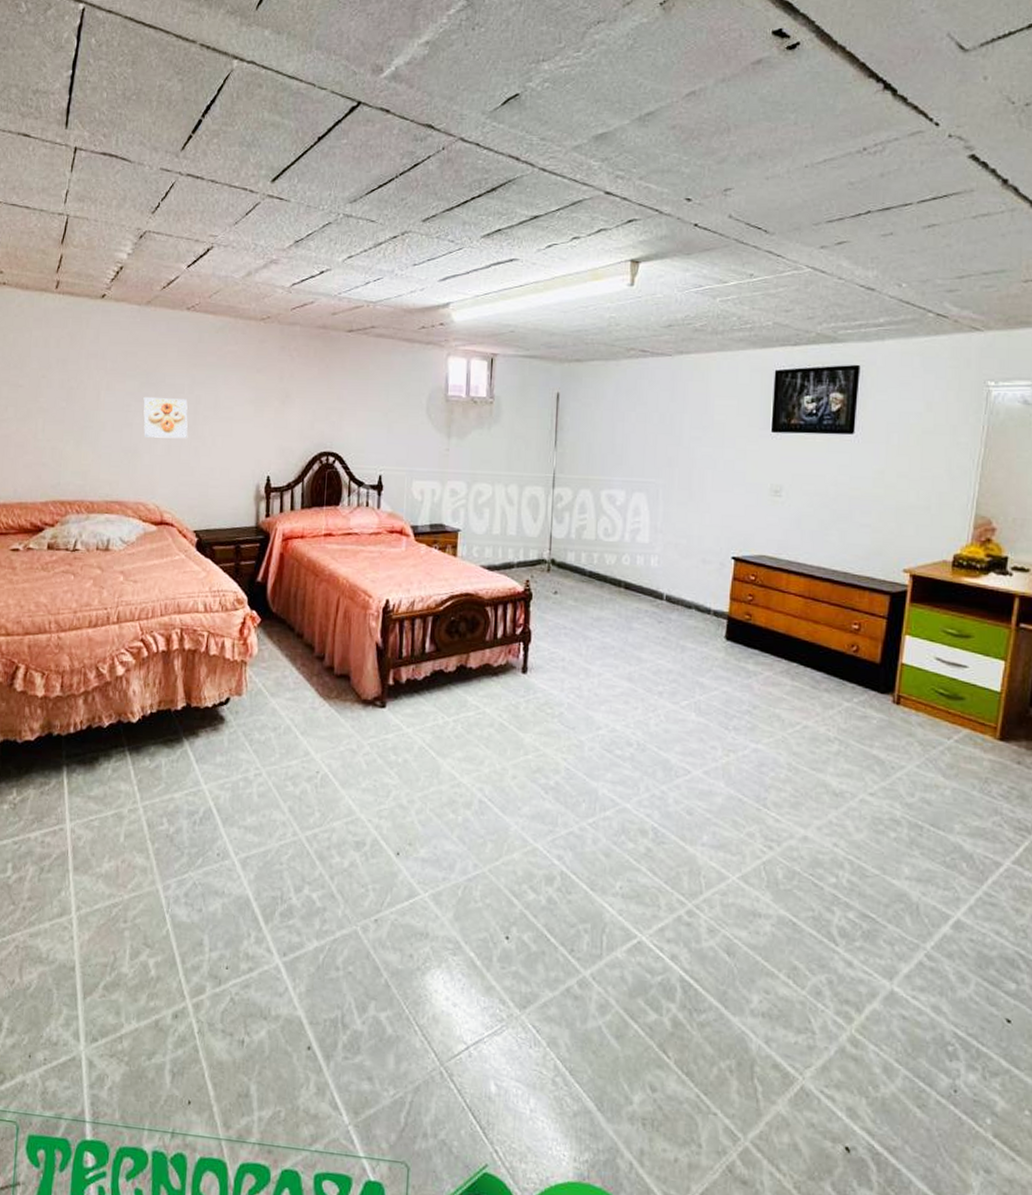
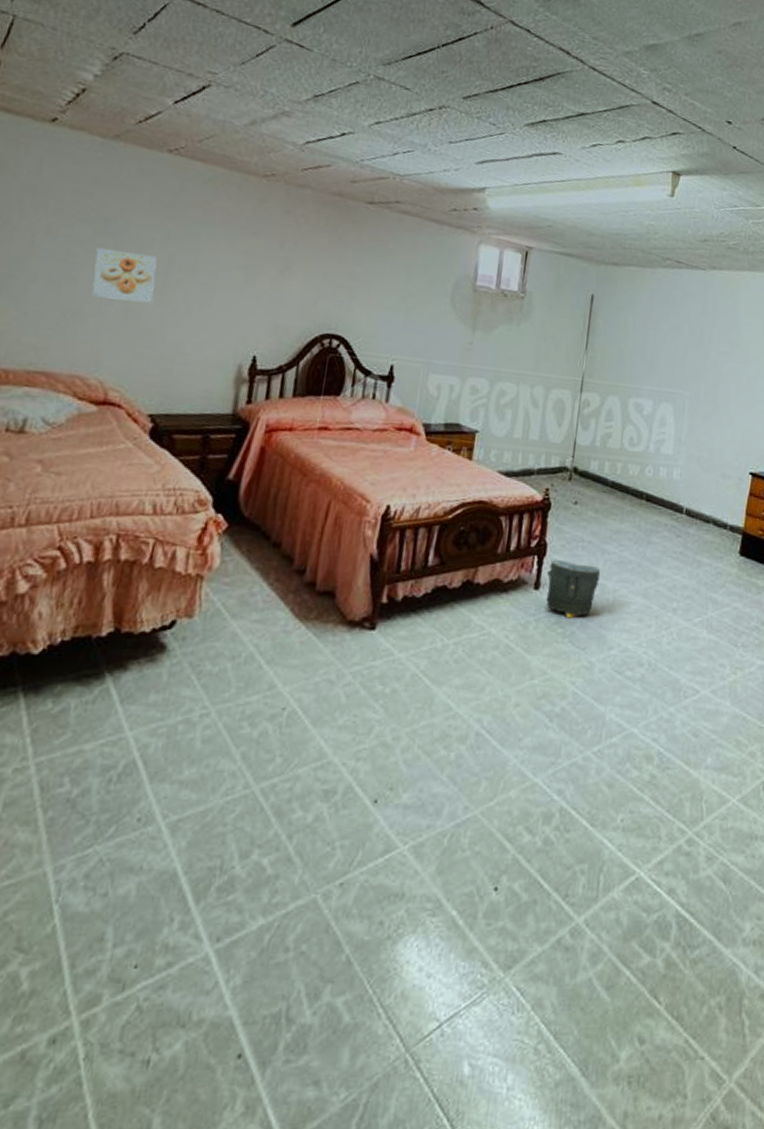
bag: none [533,645,585,700] -> present [546,559,601,619]

